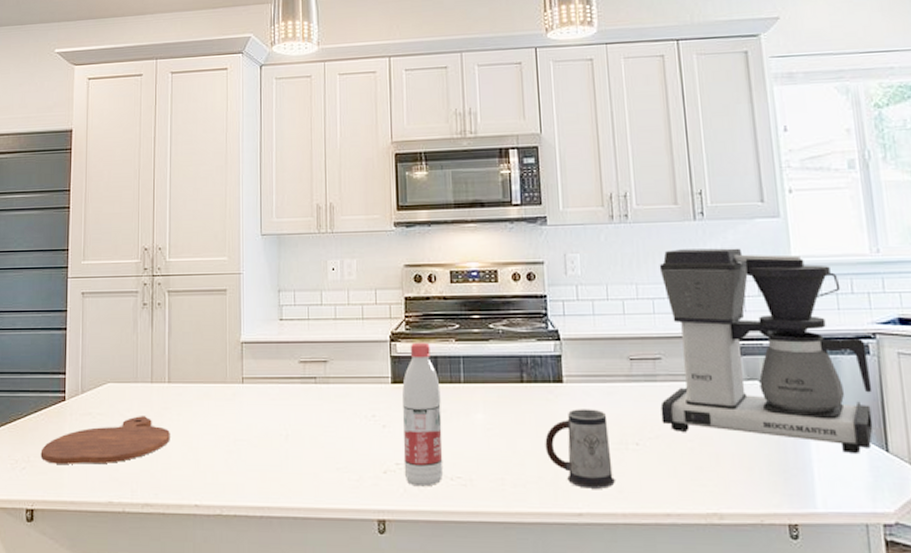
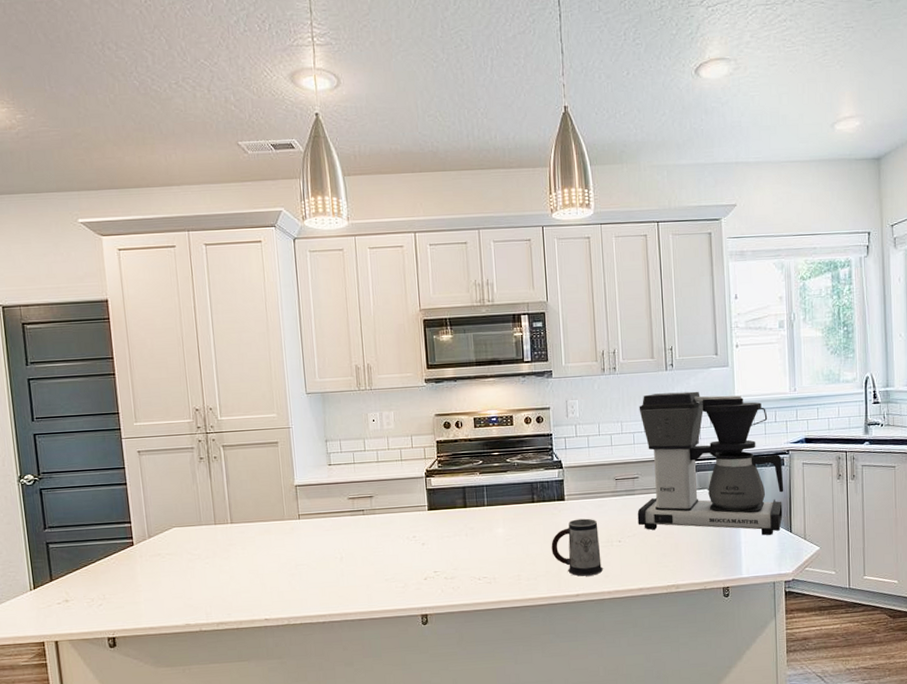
cutting board: present [40,416,170,464] -> none [115,552,238,599]
water bottle: present [401,342,444,487] -> none [437,476,473,587]

